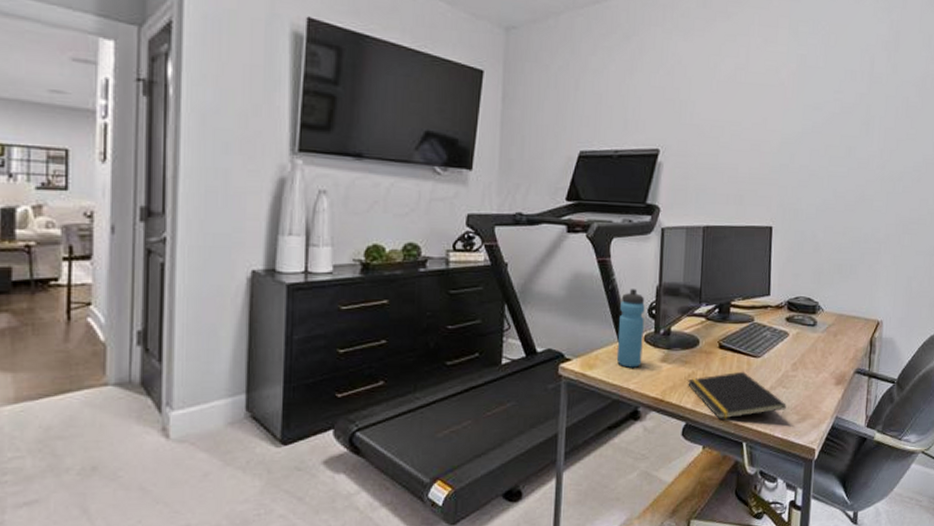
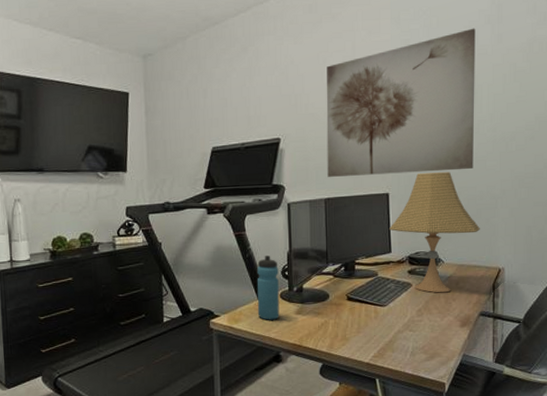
notepad: present [687,371,786,420] -> none [320,318,414,360]
wall art: none [708,52,873,209] -> present [326,28,476,177]
desk lamp: none [770,207,862,345] -> present [389,172,480,293]

